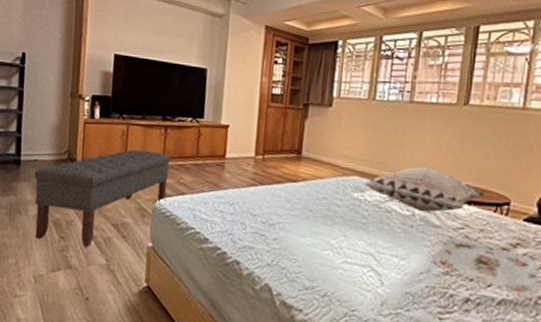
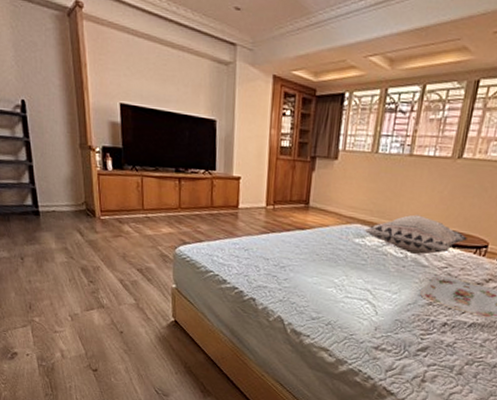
bench: present [34,149,171,247] -> none [55,200,187,289]

